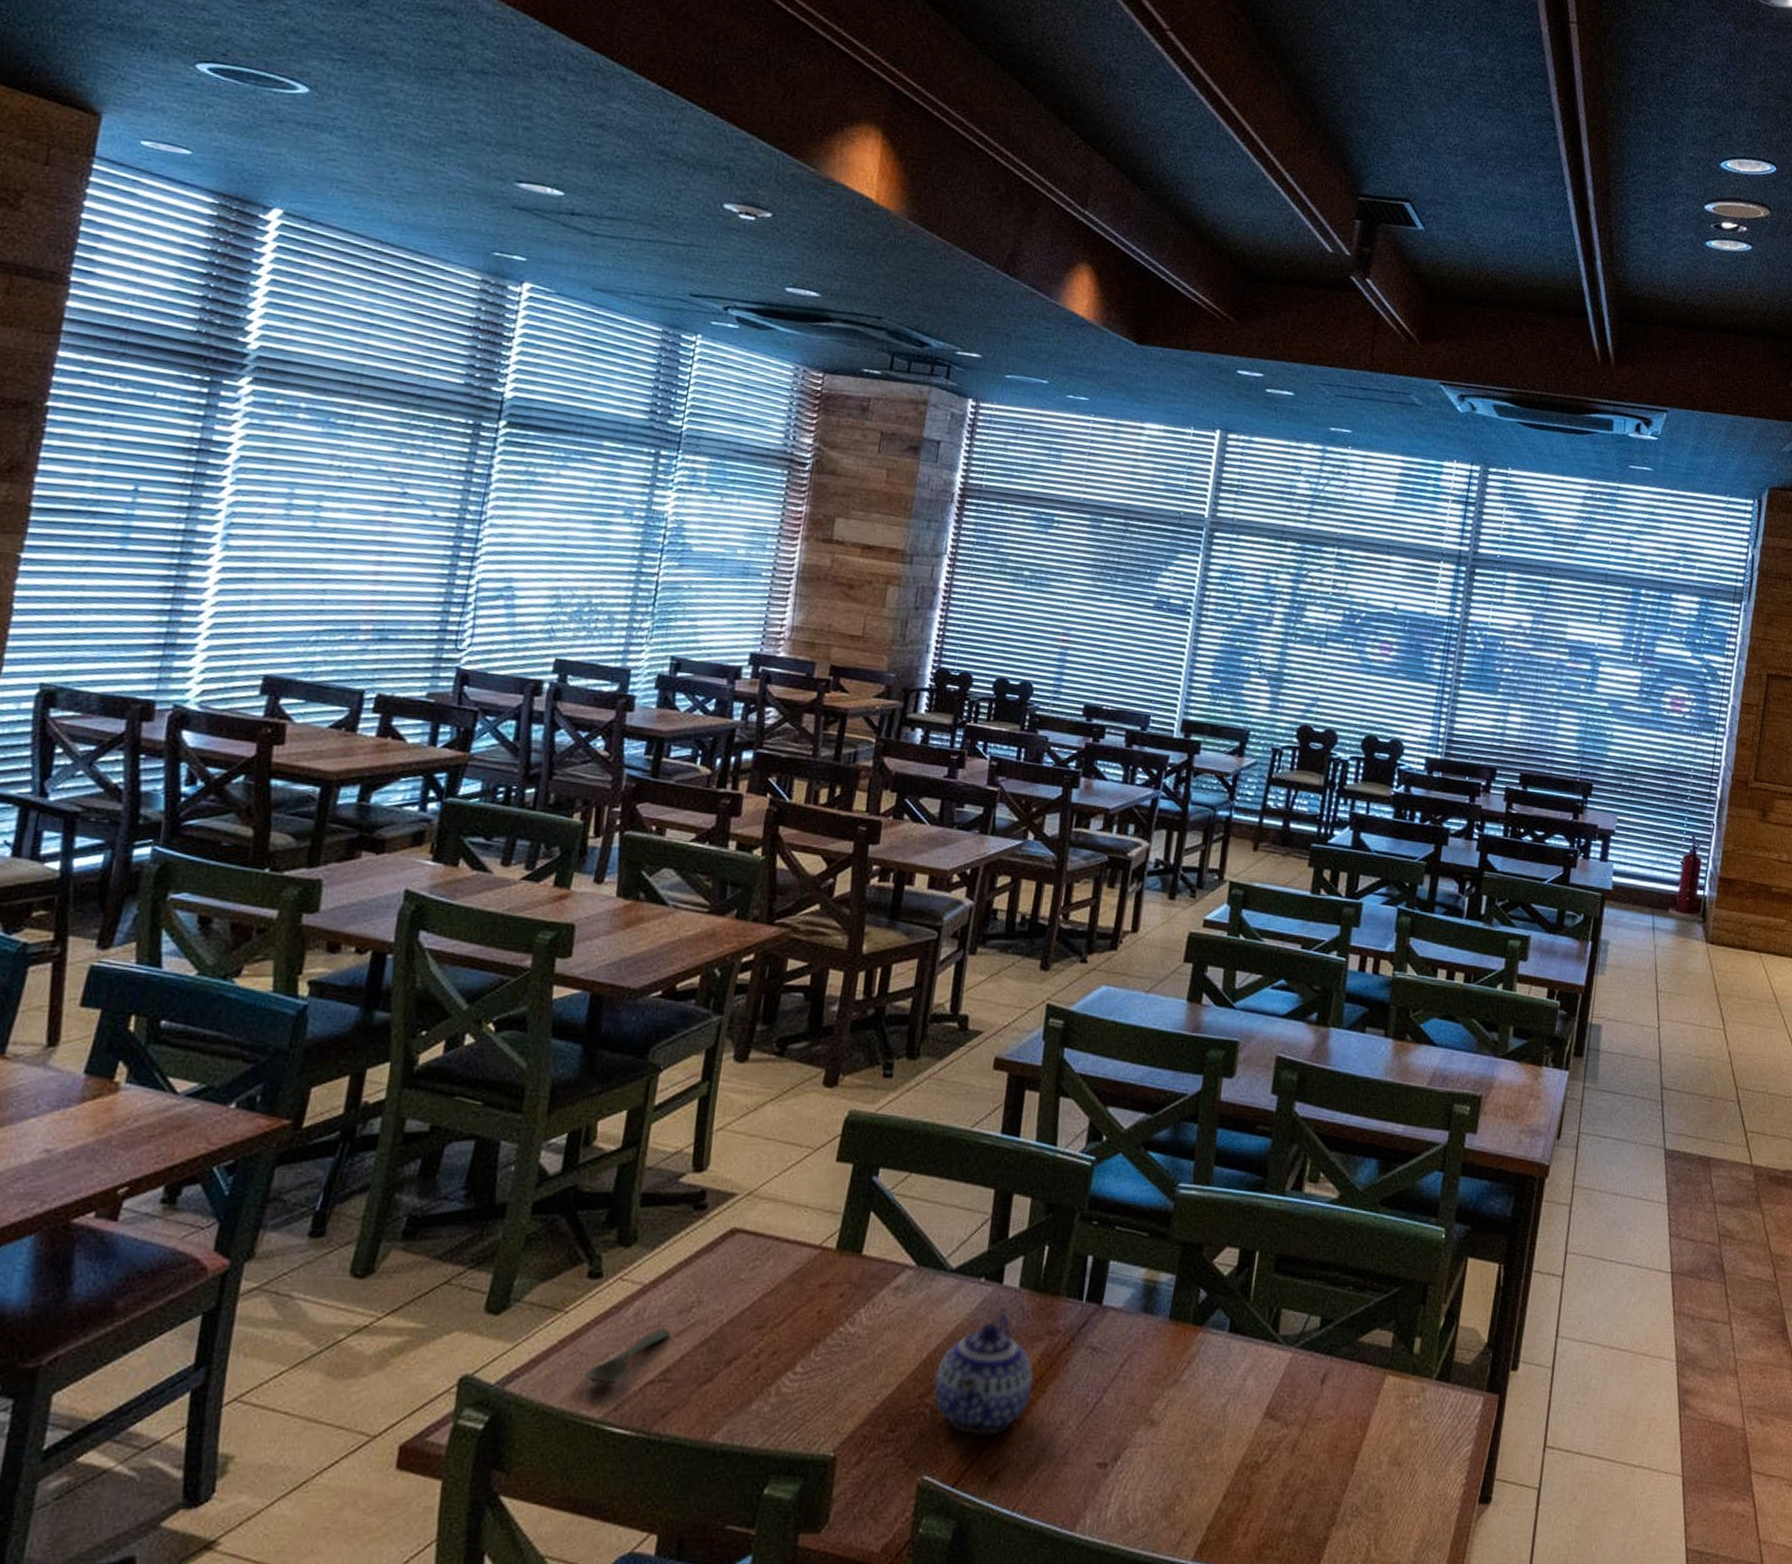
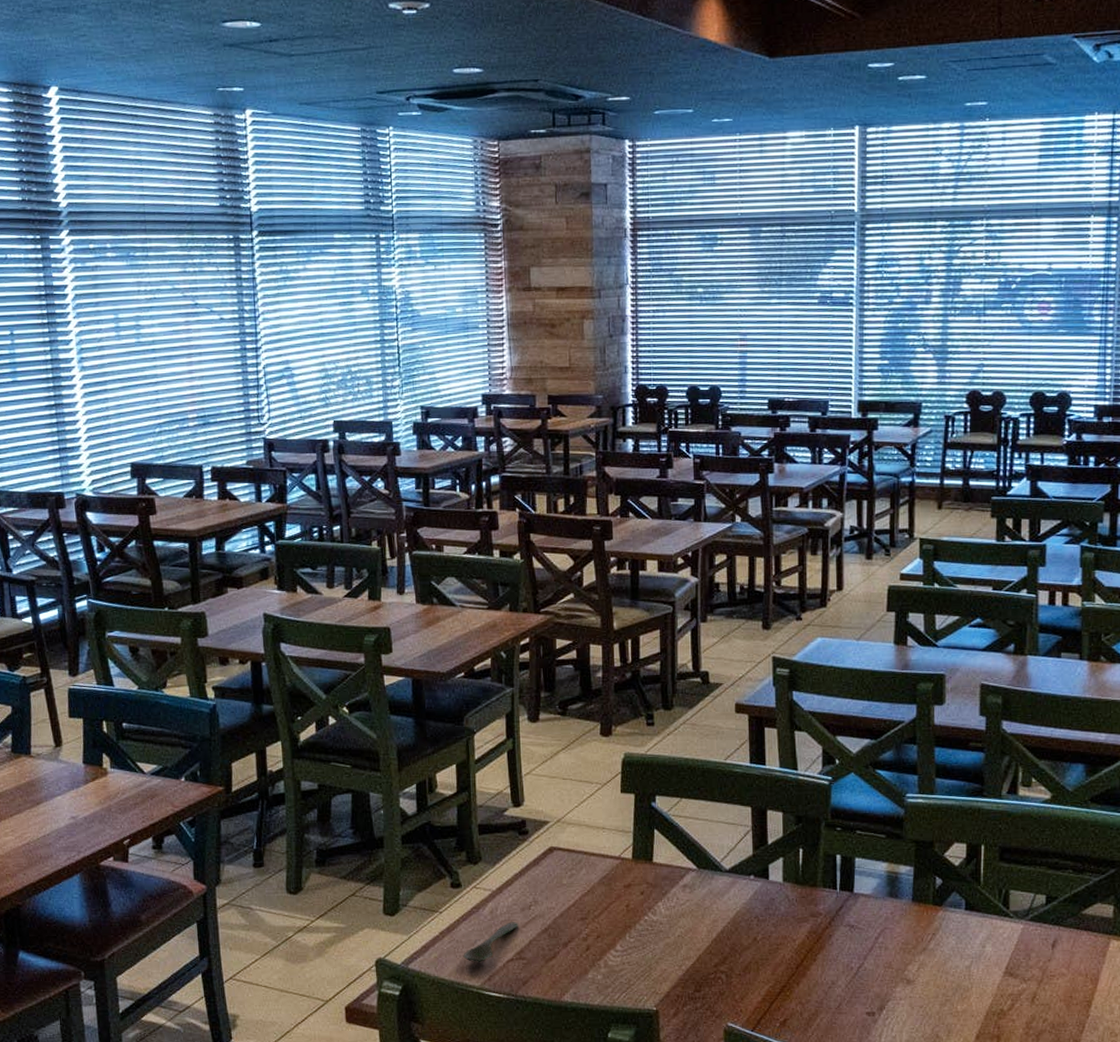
teapot: present [933,1312,1034,1435] -> none [725,901,805,993]

